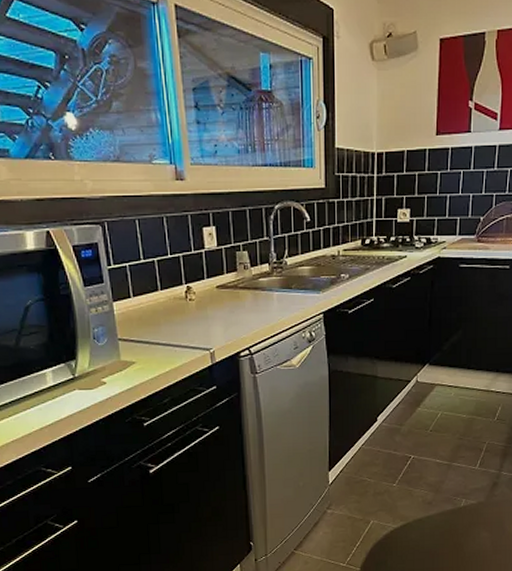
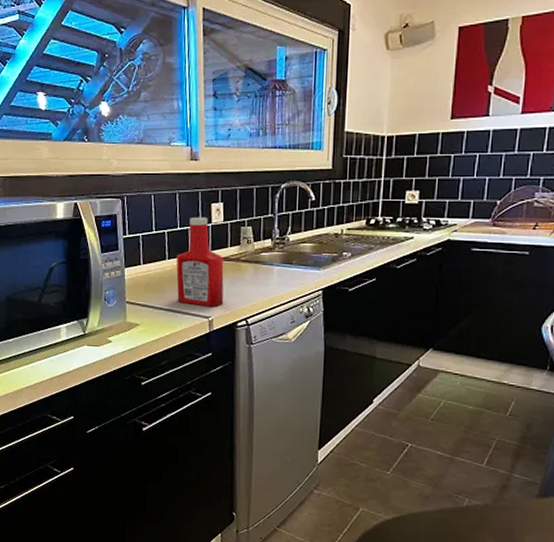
ketchup bottle: none [169,242,225,338] -> present [176,217,224,307]

